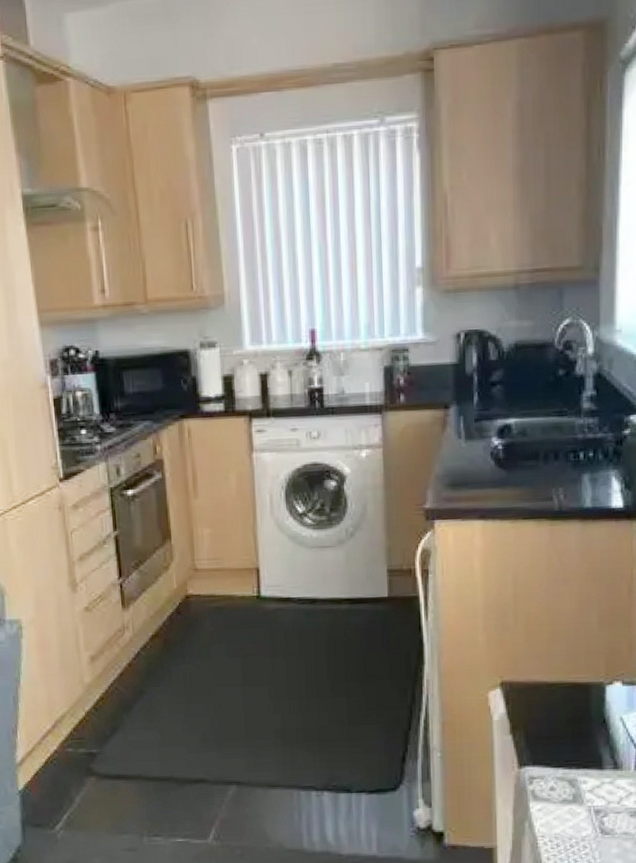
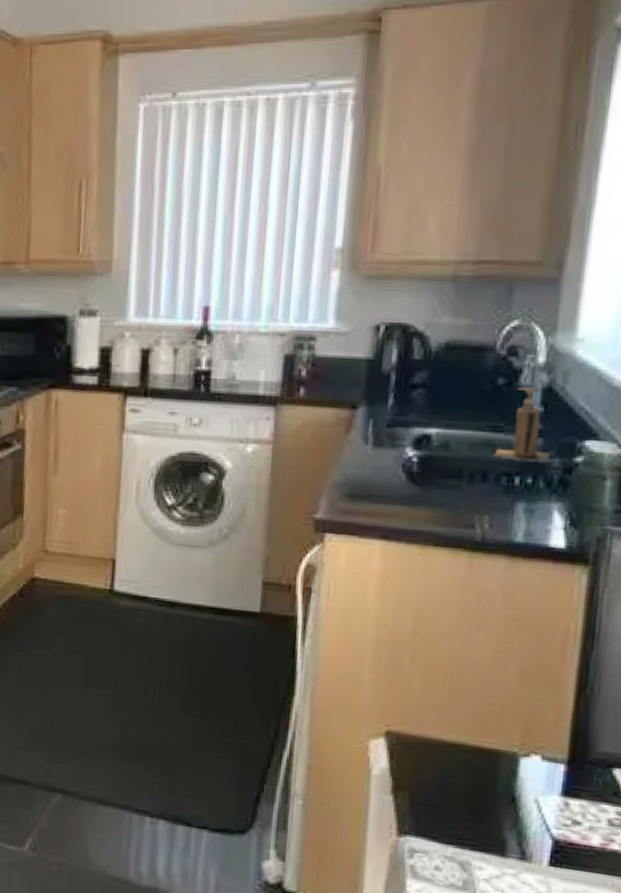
soap dispenser: none [559,374,606,439] -> present [490,386,552,464]

